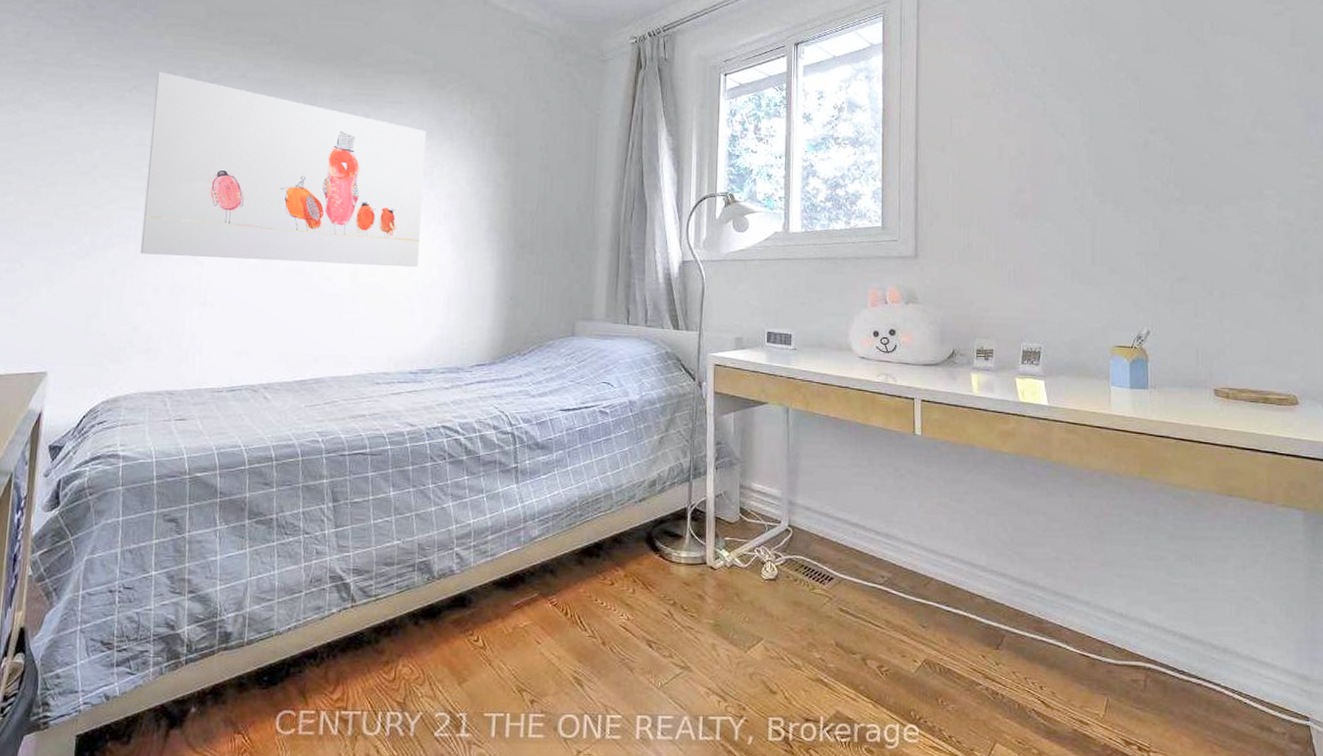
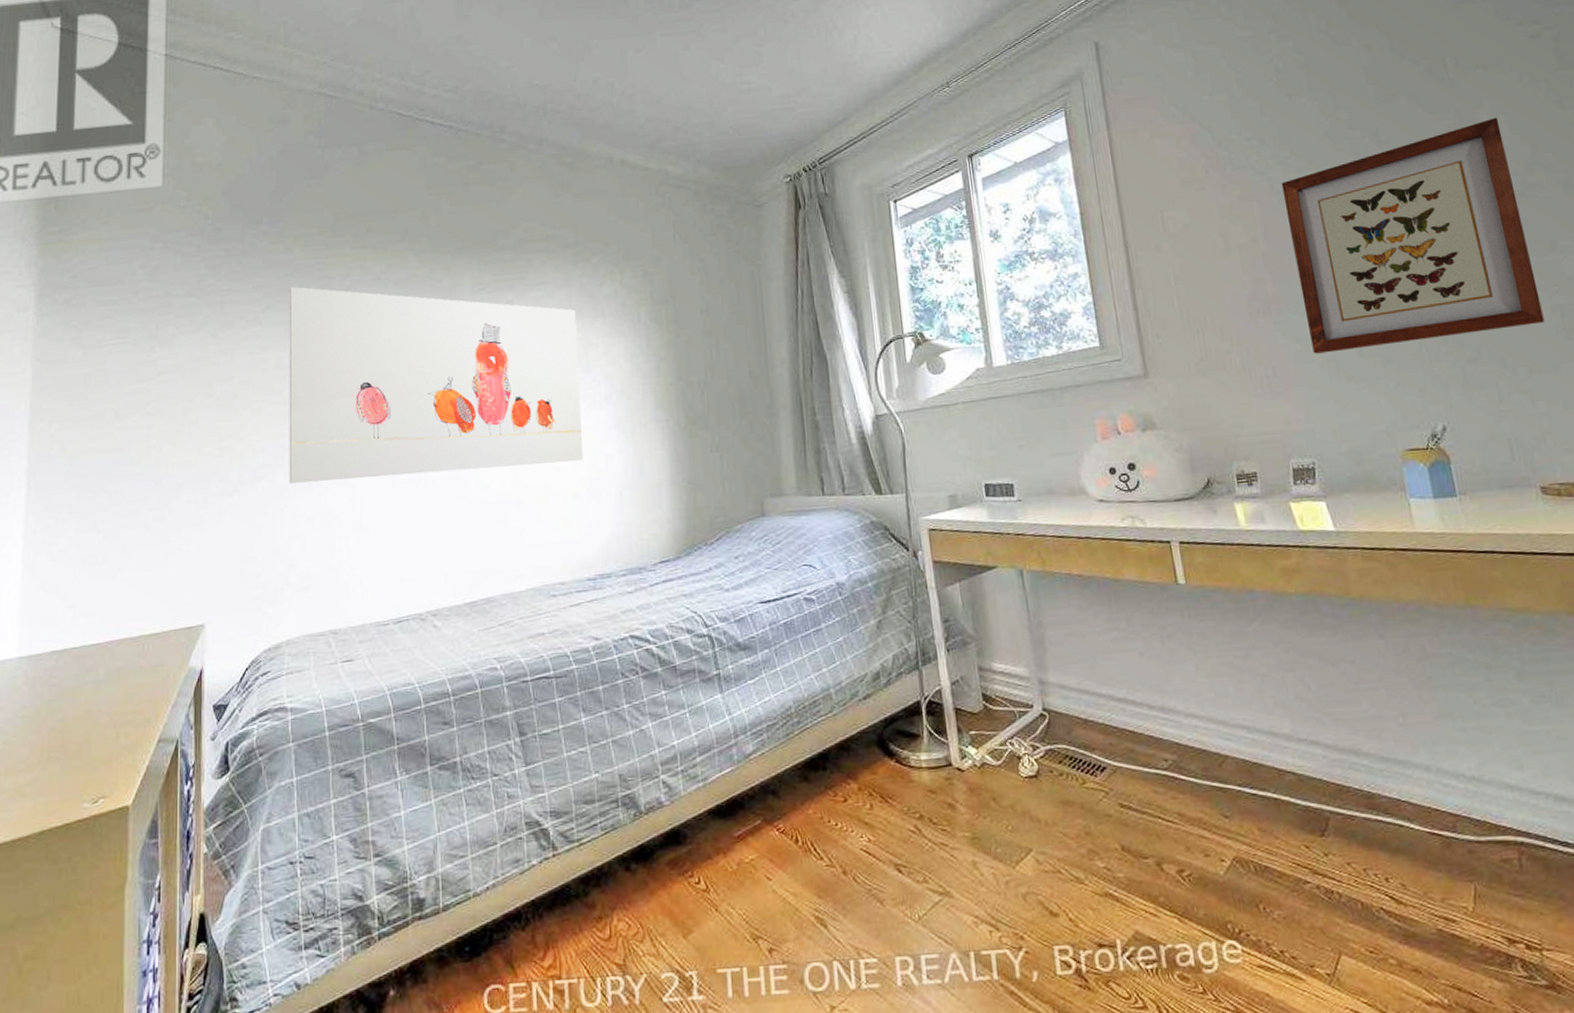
wall art: none [1053,78,1242,258] -> present [1281,117,1545,354]

